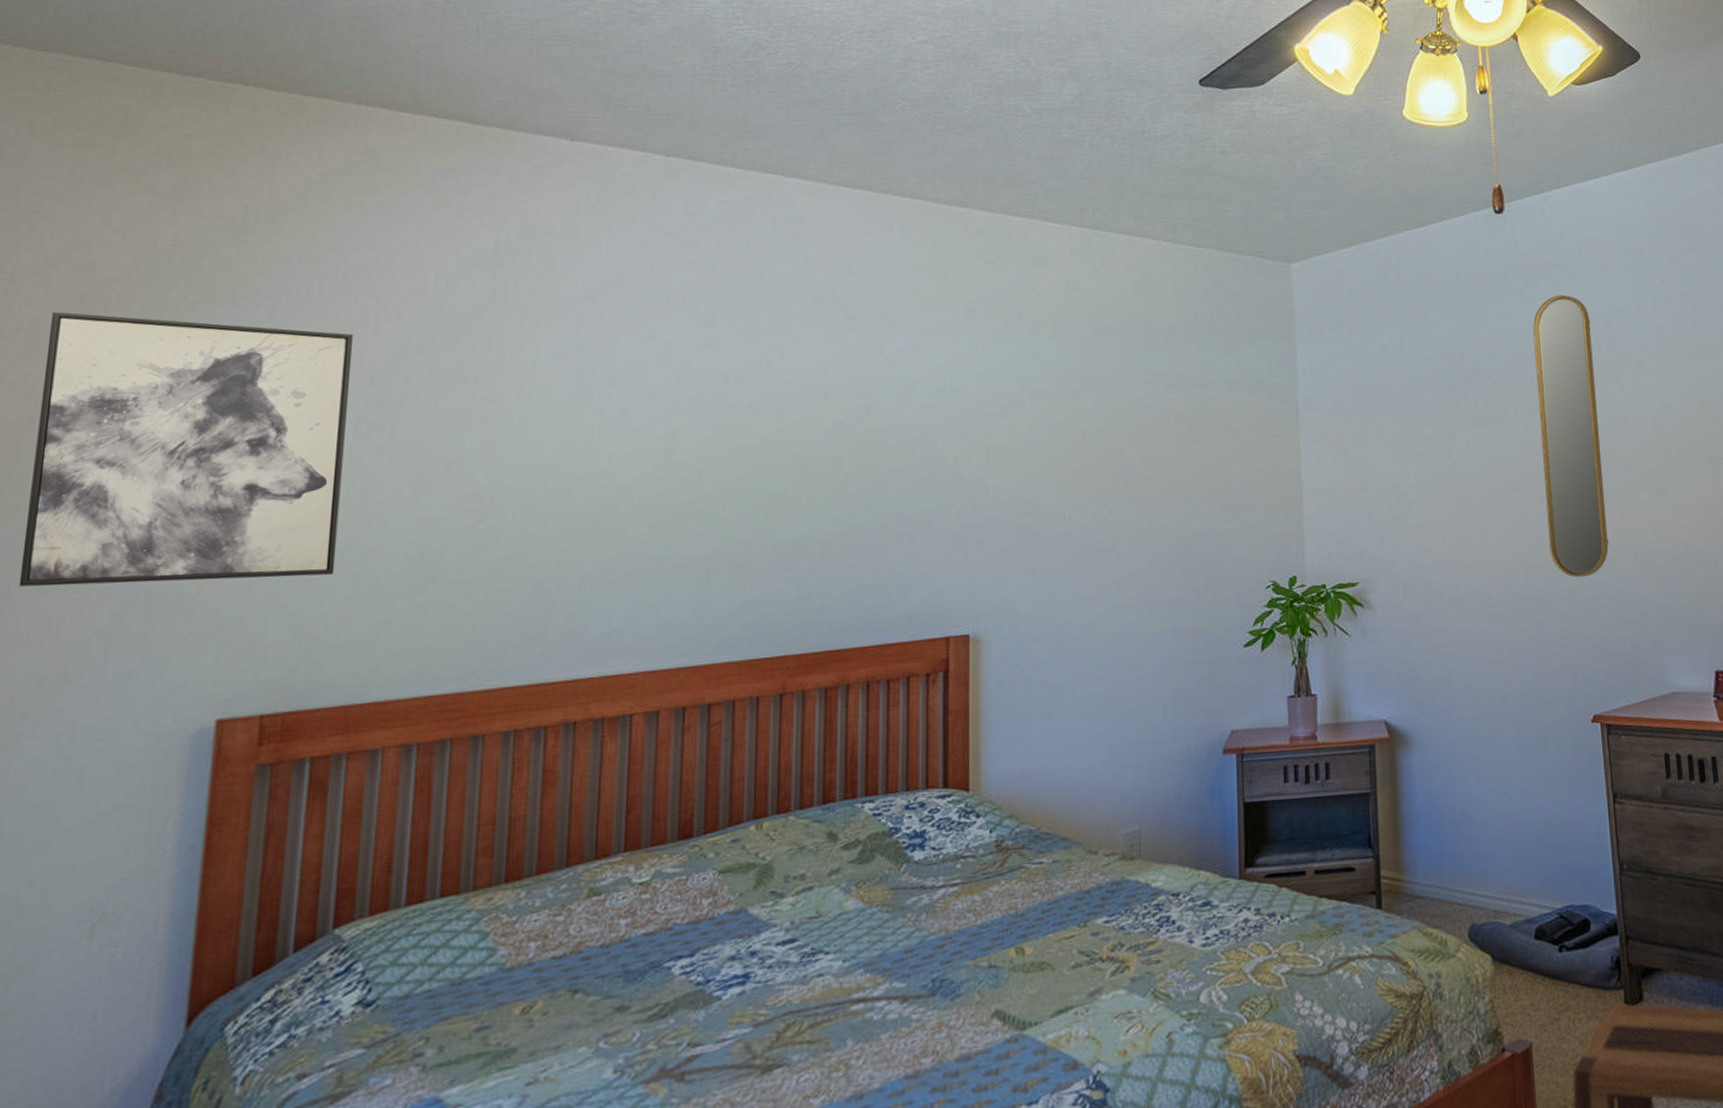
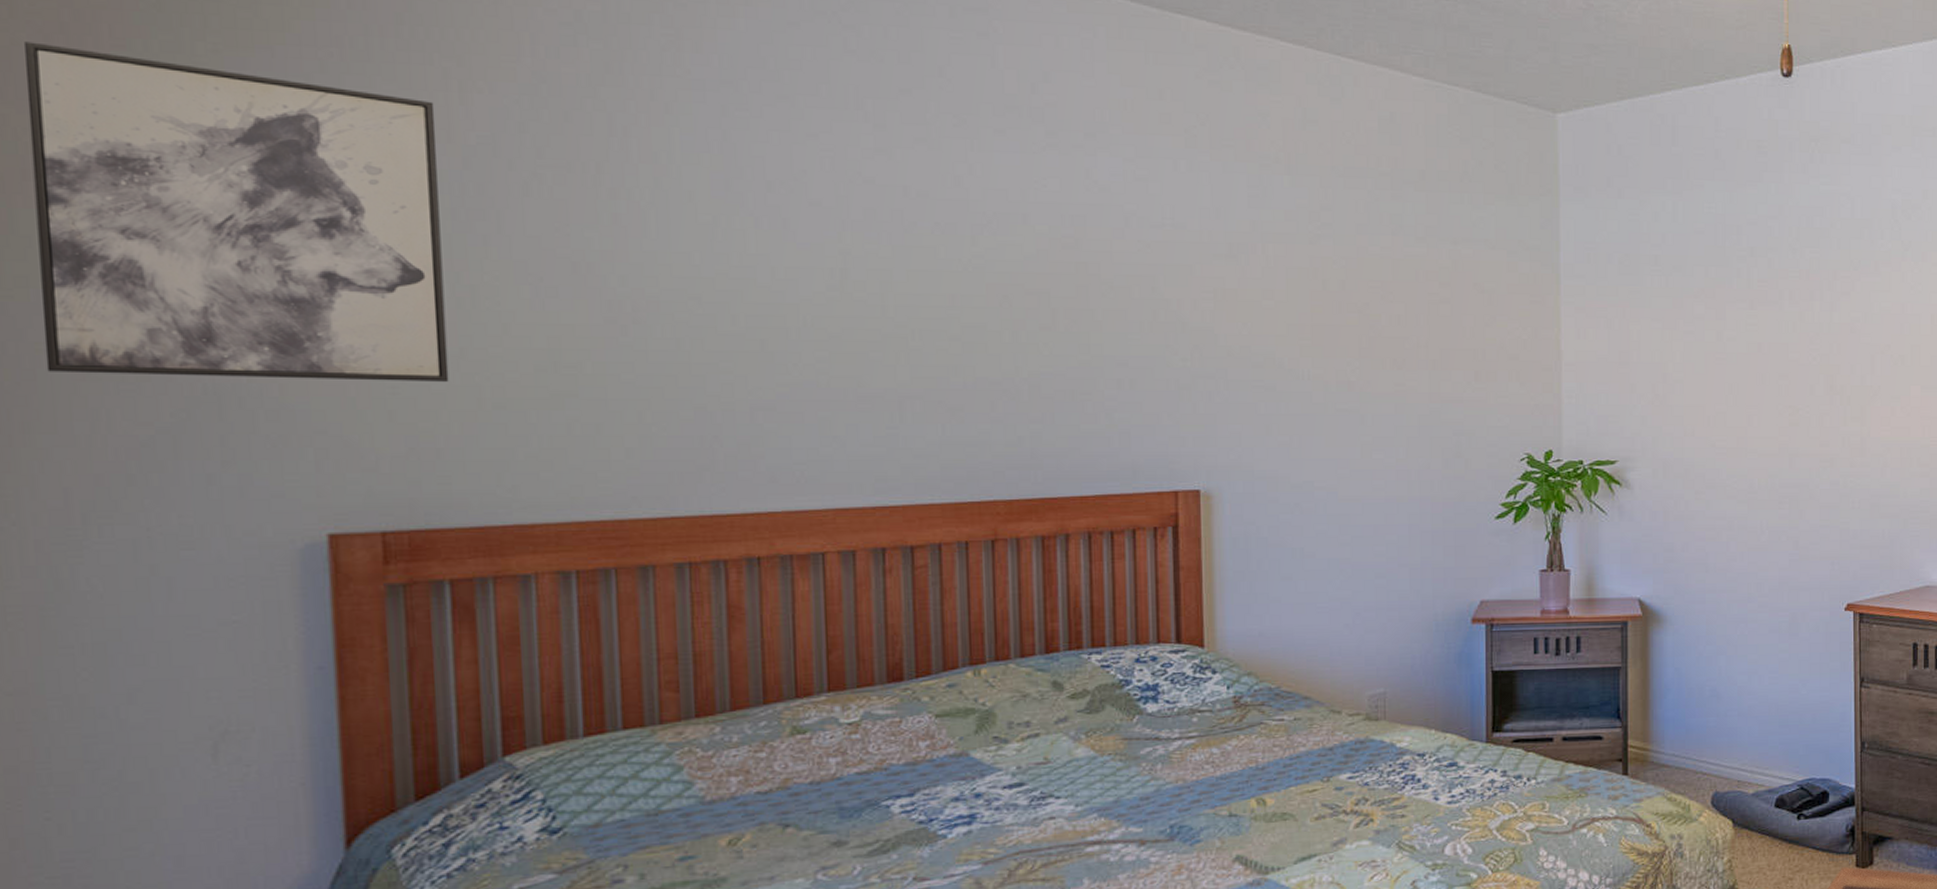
home mirror: present [1533,294,1609,578] -> none [1815,173,1876,469]

